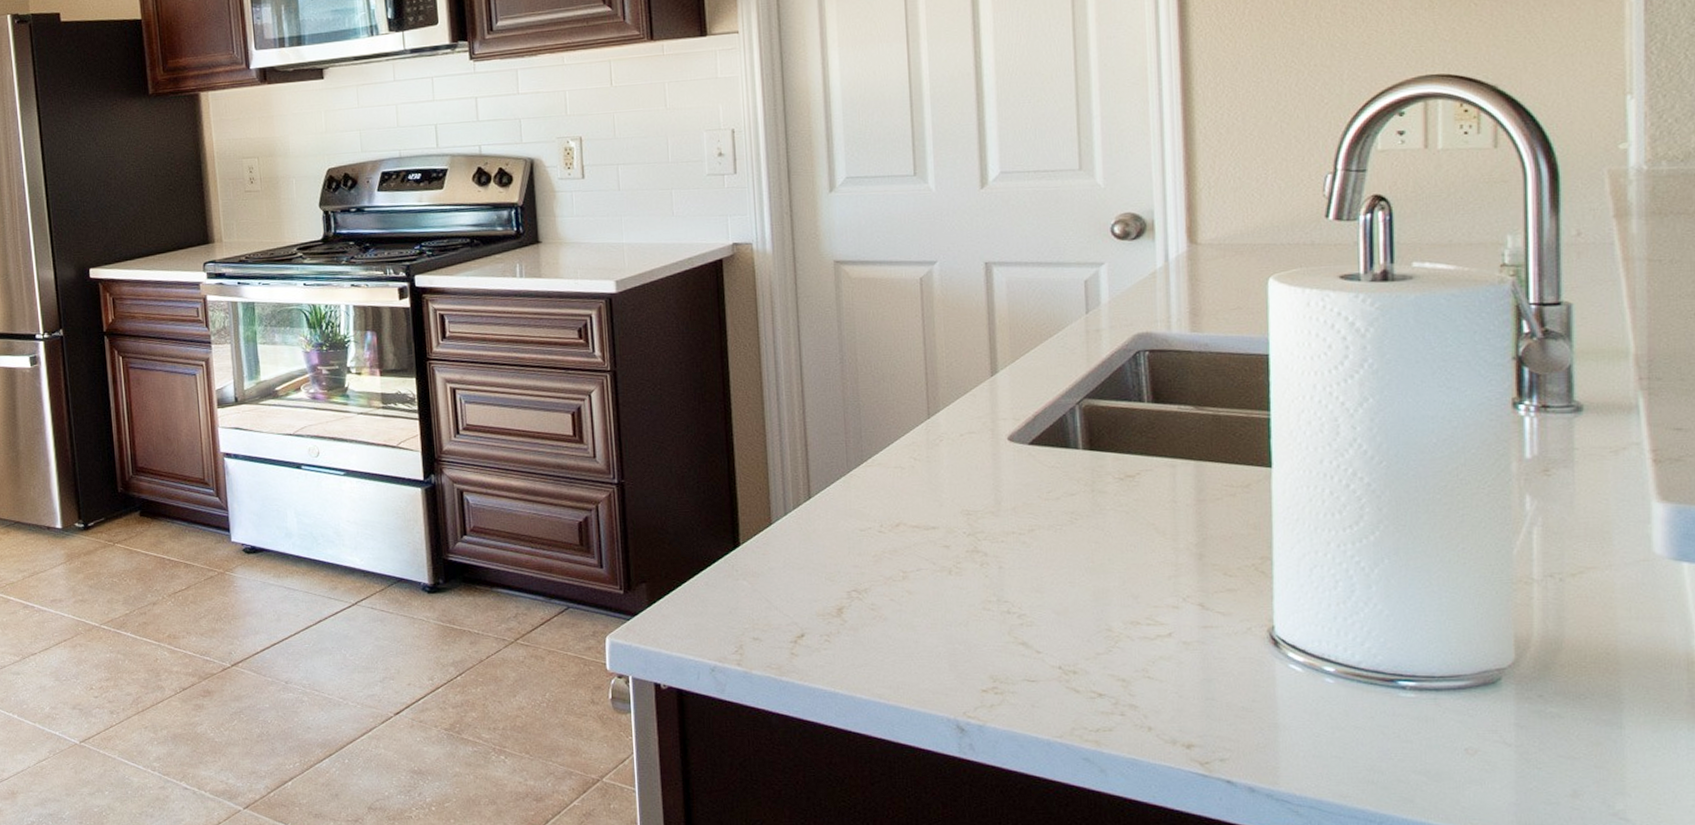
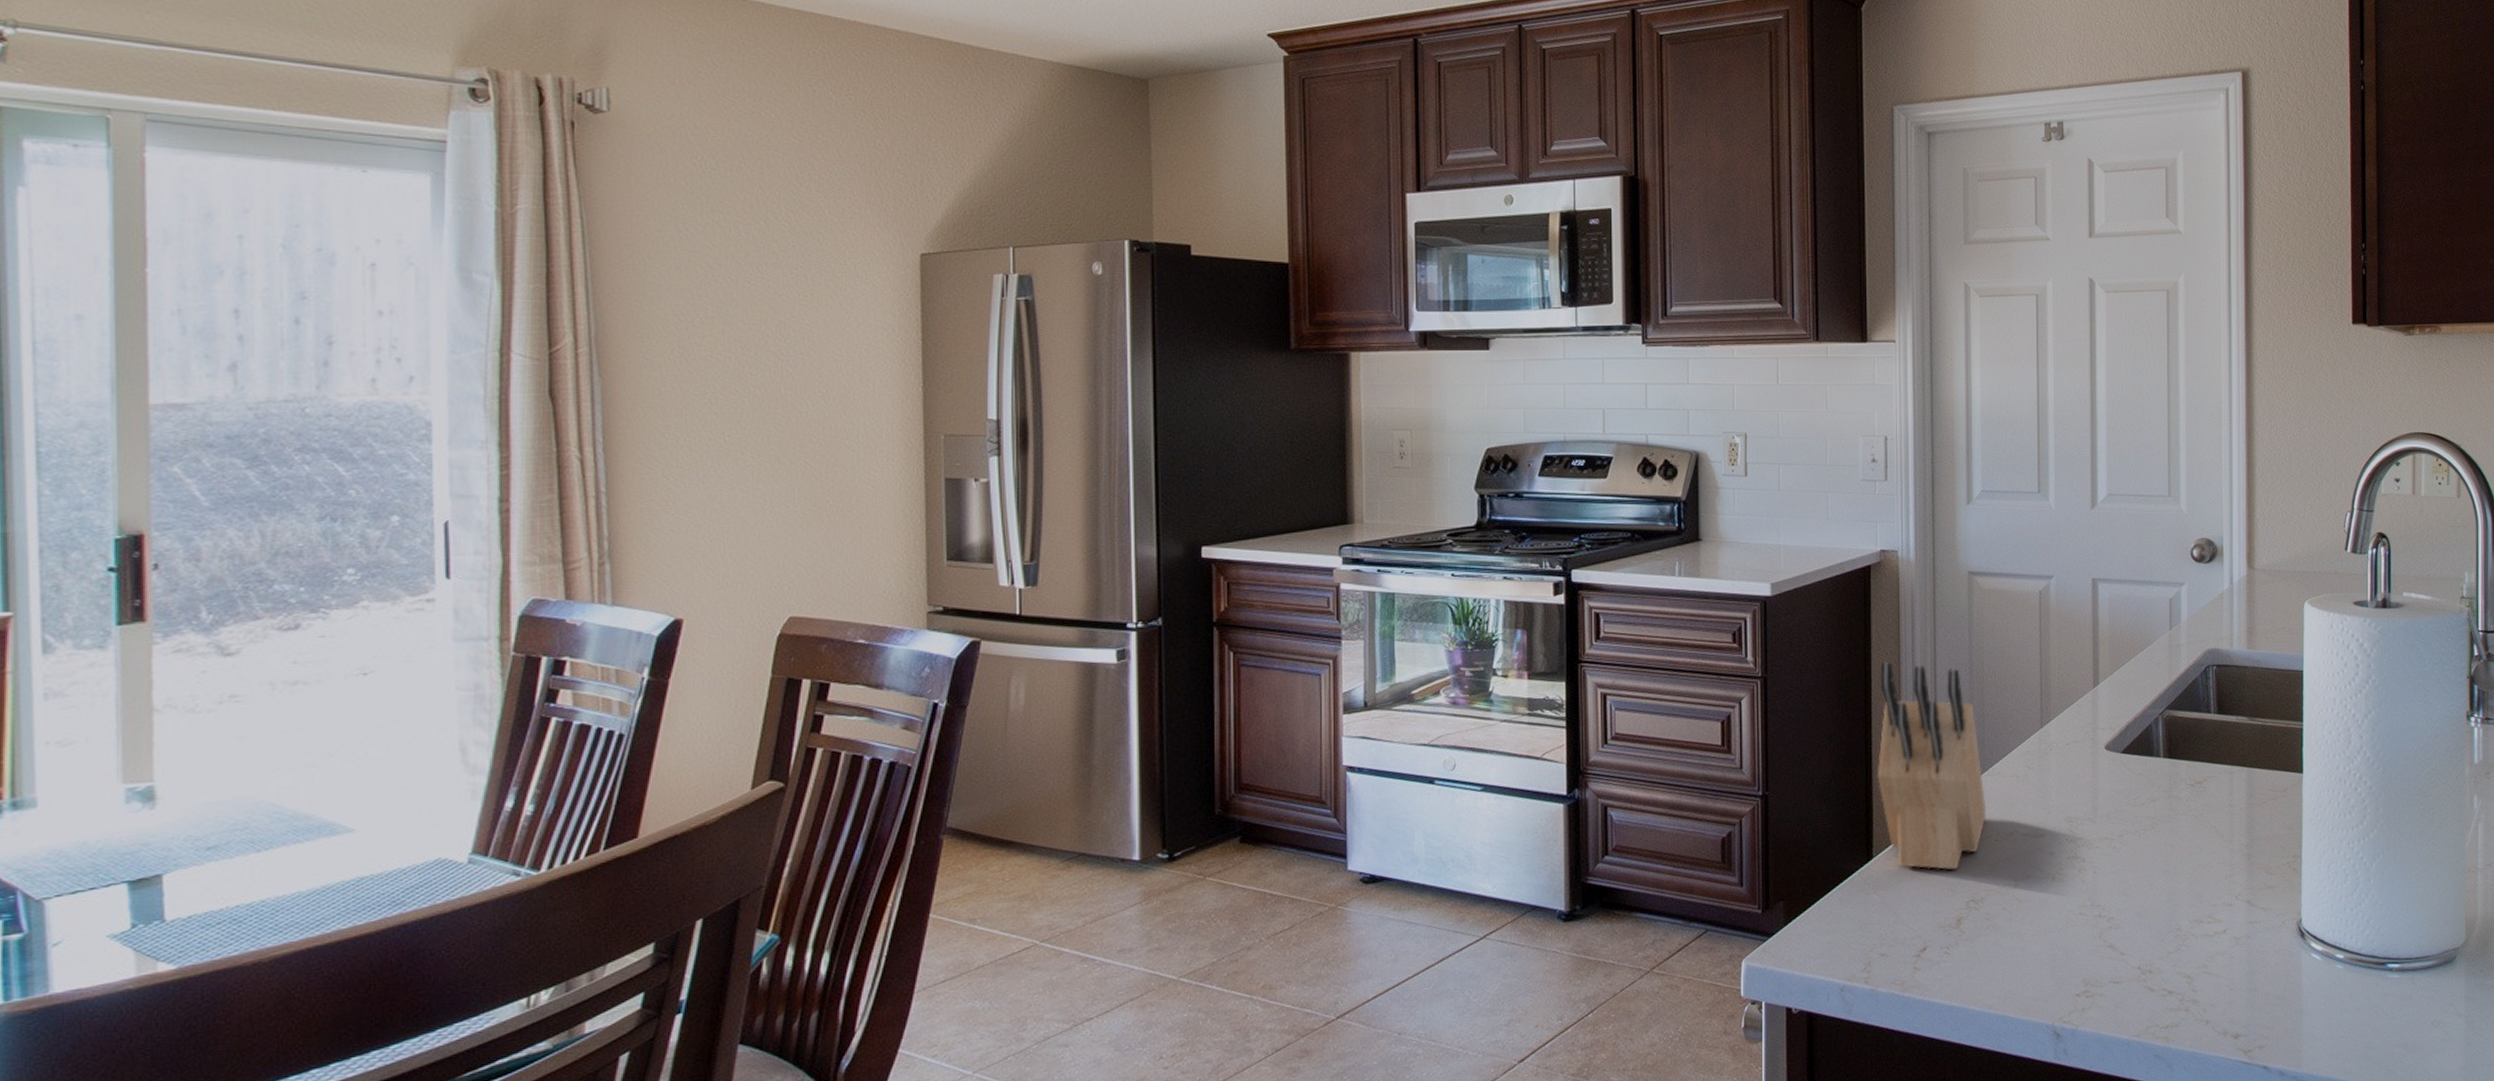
knife block: none [738,354,867,560] -> present [1877,662,1987,870]

